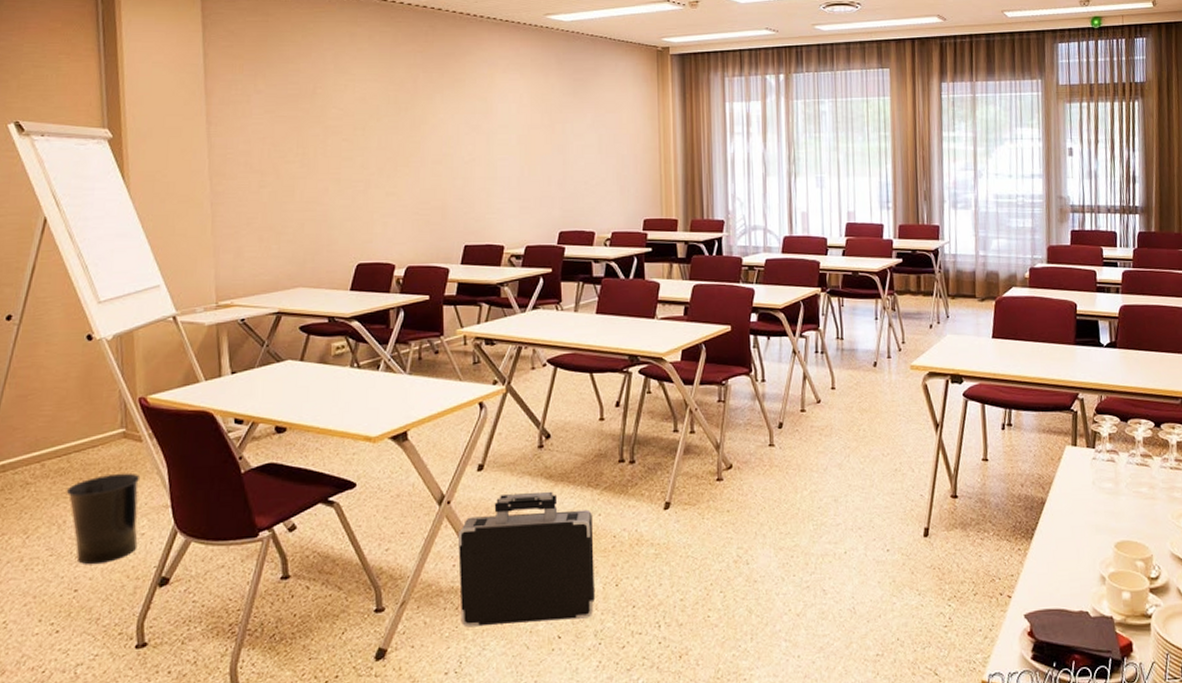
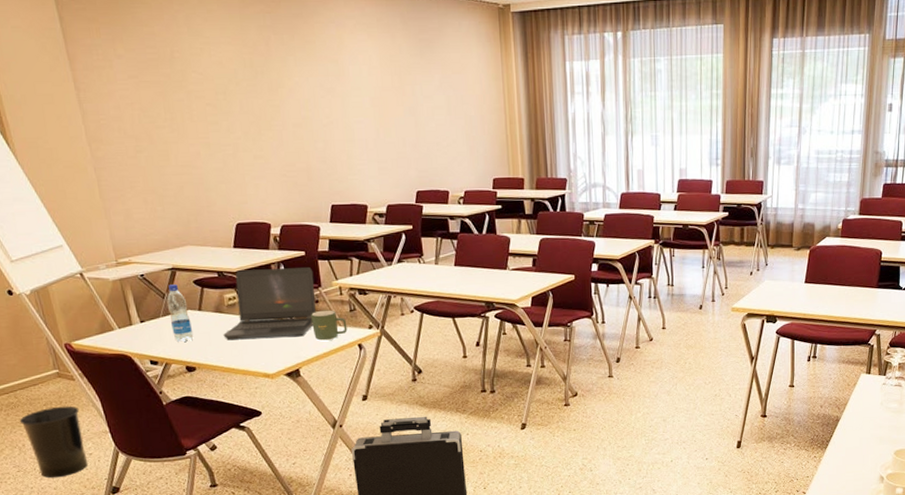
bottle: none [265,331,290,397] -> present [166,284,194,342]
laptop computer: none [324,313,436,396] -> present [223,267,316,341]
mug: none [428,362,468,398] -> present [311,310,348,341]

